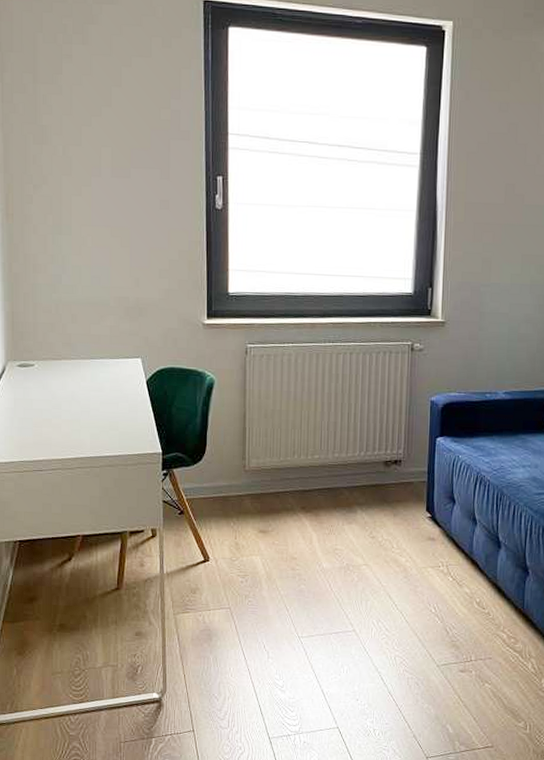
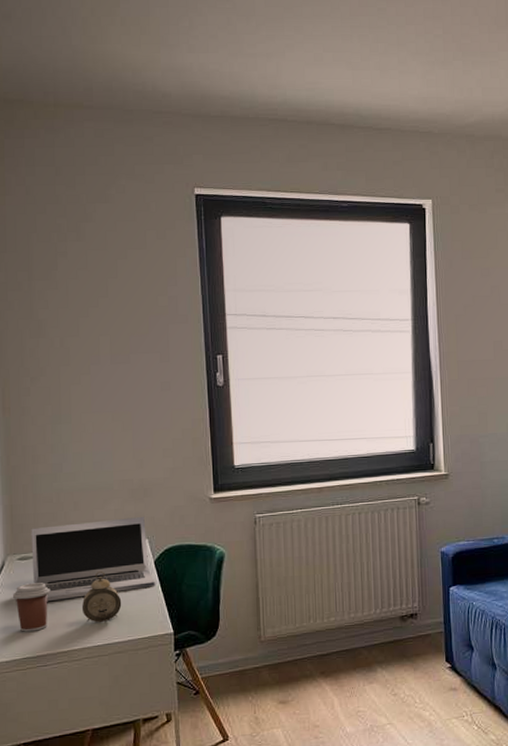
coffee cup: none [13,390,47,437] -> present [13,582,50,632]
laptop: none [30,335,146,409] -> present [31,517,155,601]
alarm clock: none [76,385,114,435] -> present [81,570,122,622]

